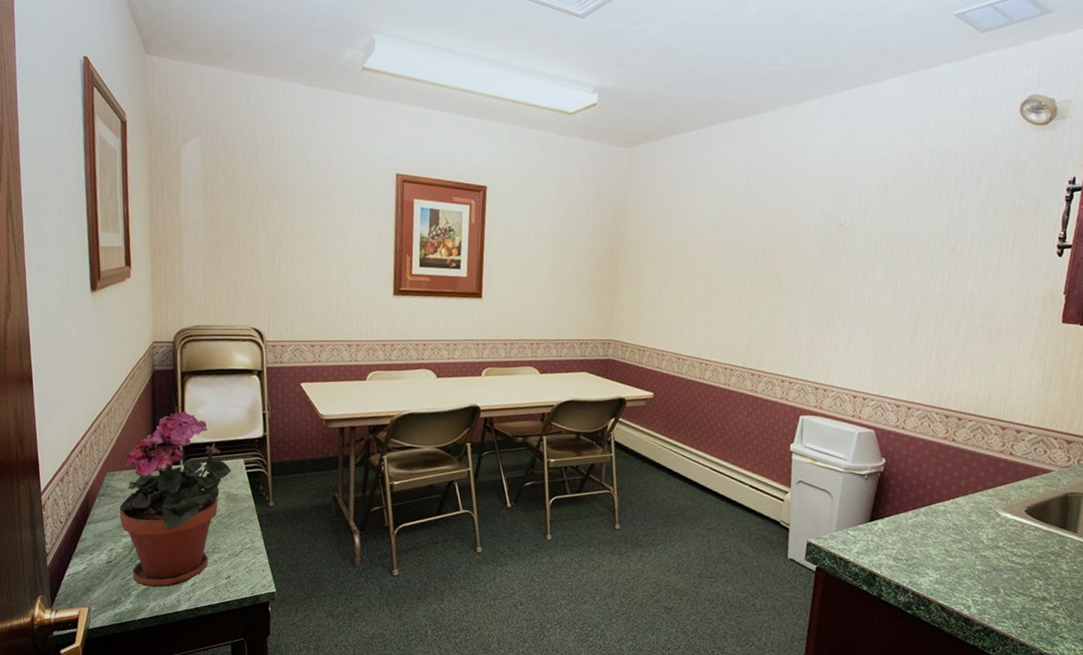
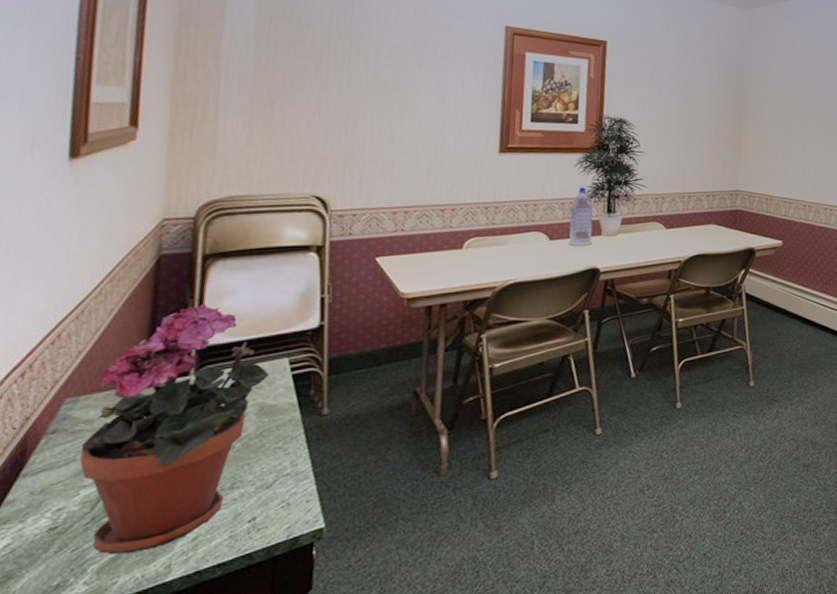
water bottle: none [453,330,474,386] -> present [569,187,593,247]
plant: none [457,260,523,379] -> present [574,114,647,238]

